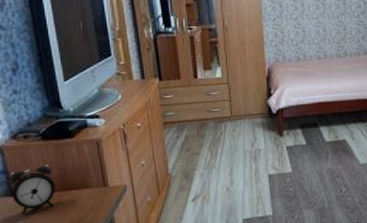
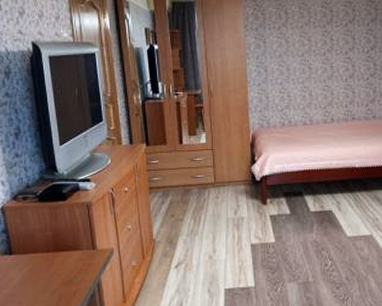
alarm clock: present [9,164,55,215] -> none [9,225,49,273]

